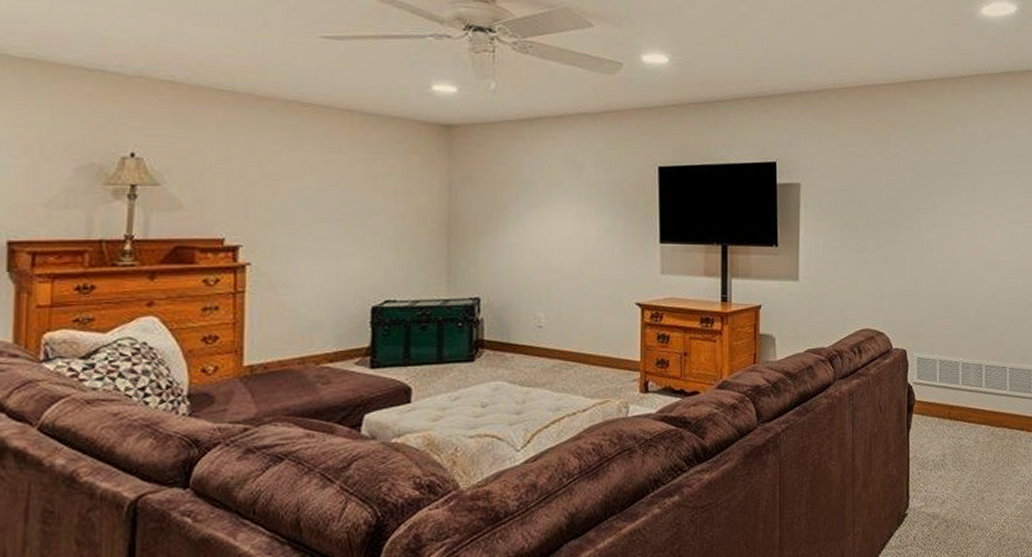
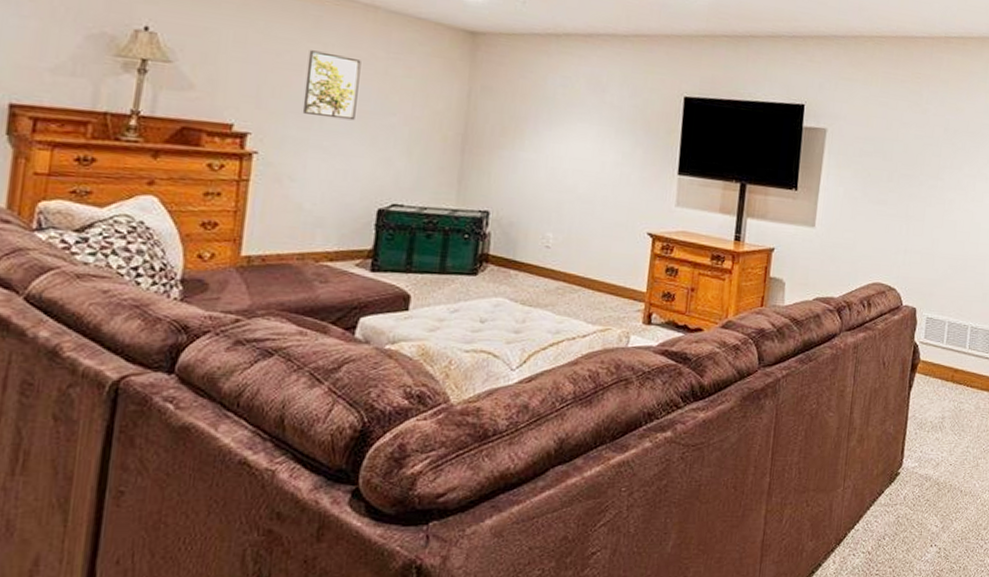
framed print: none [290,159,342,223] -> present [302,50,361,121]

